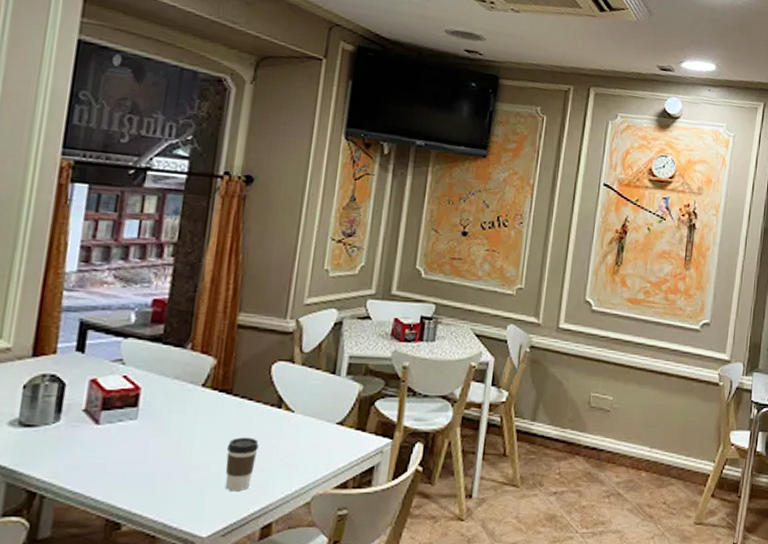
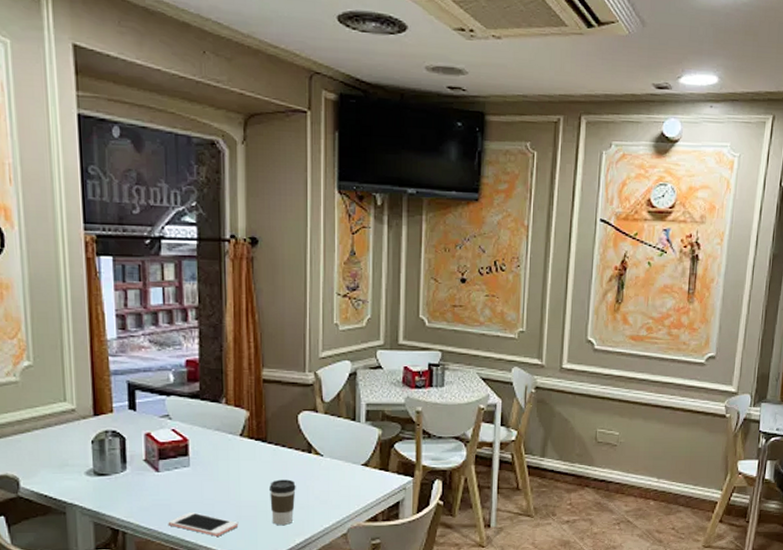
cell phone: none [98,473,185,503] -> present [168,512,239,537]

